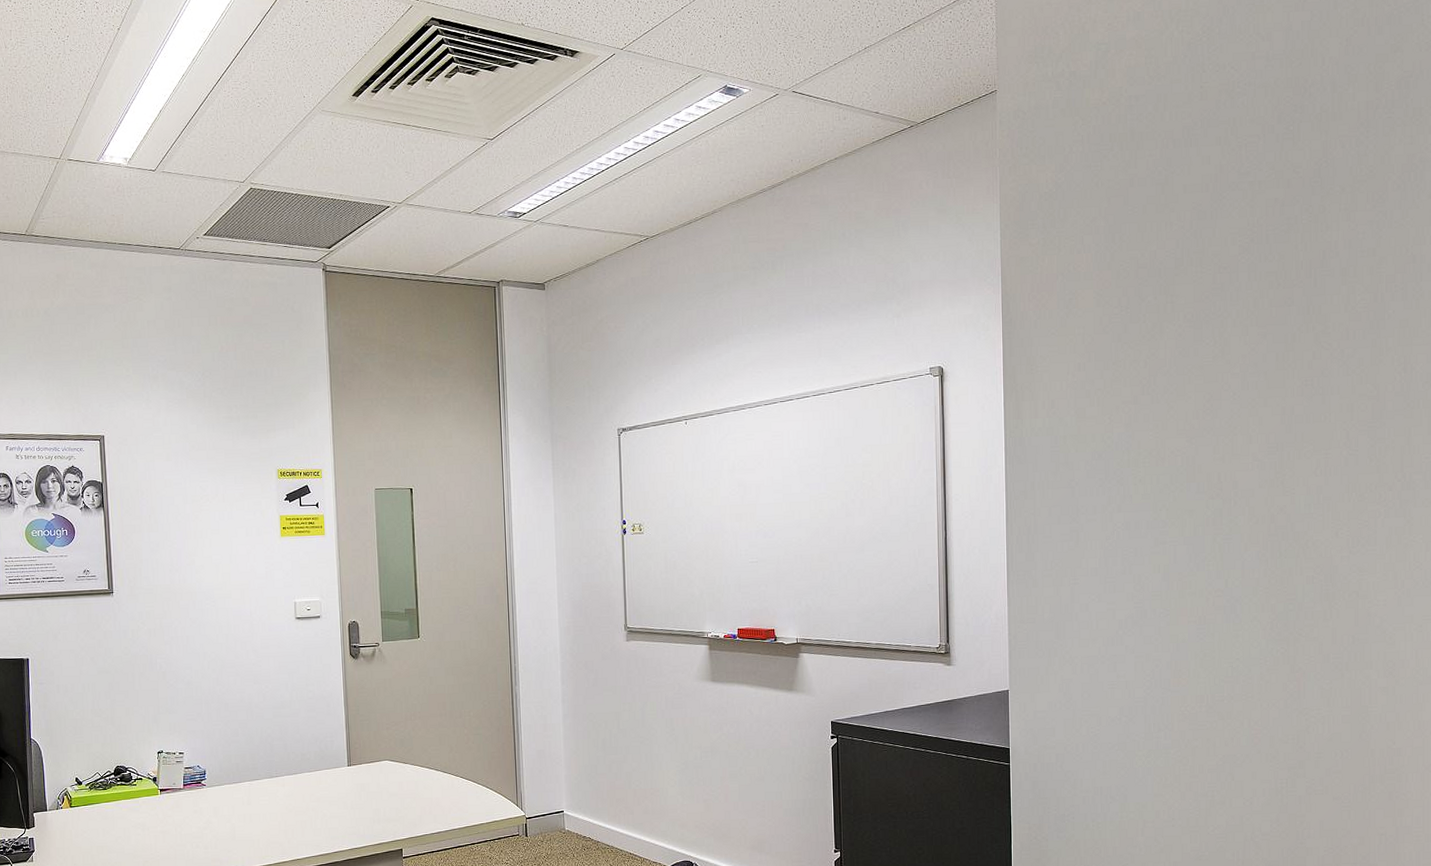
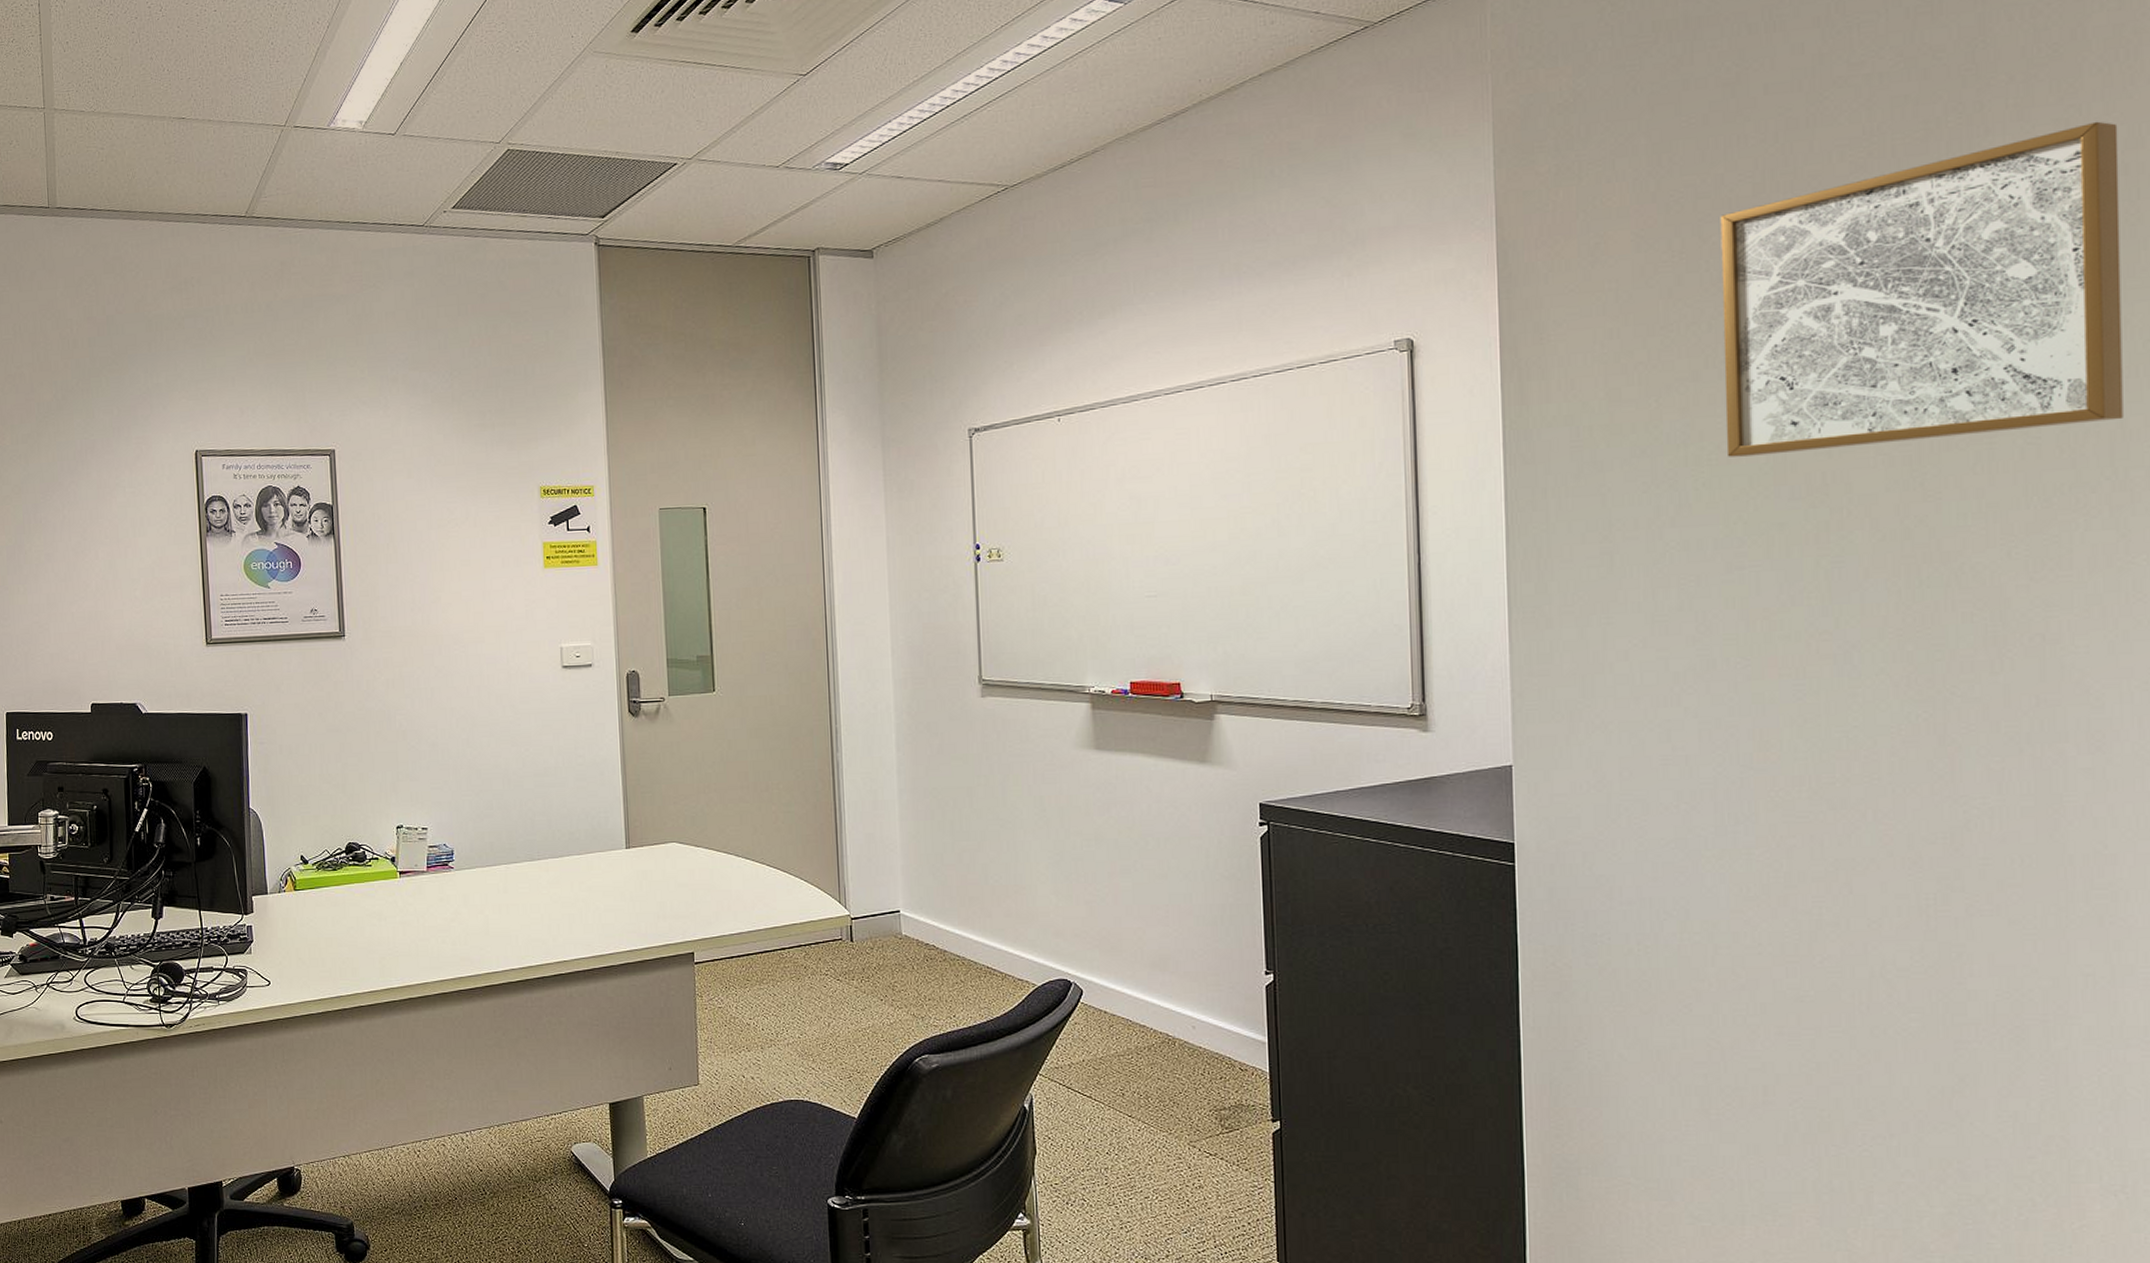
wall art: none [1153,224,1410,462] -> present [1720,121,2123,458]

